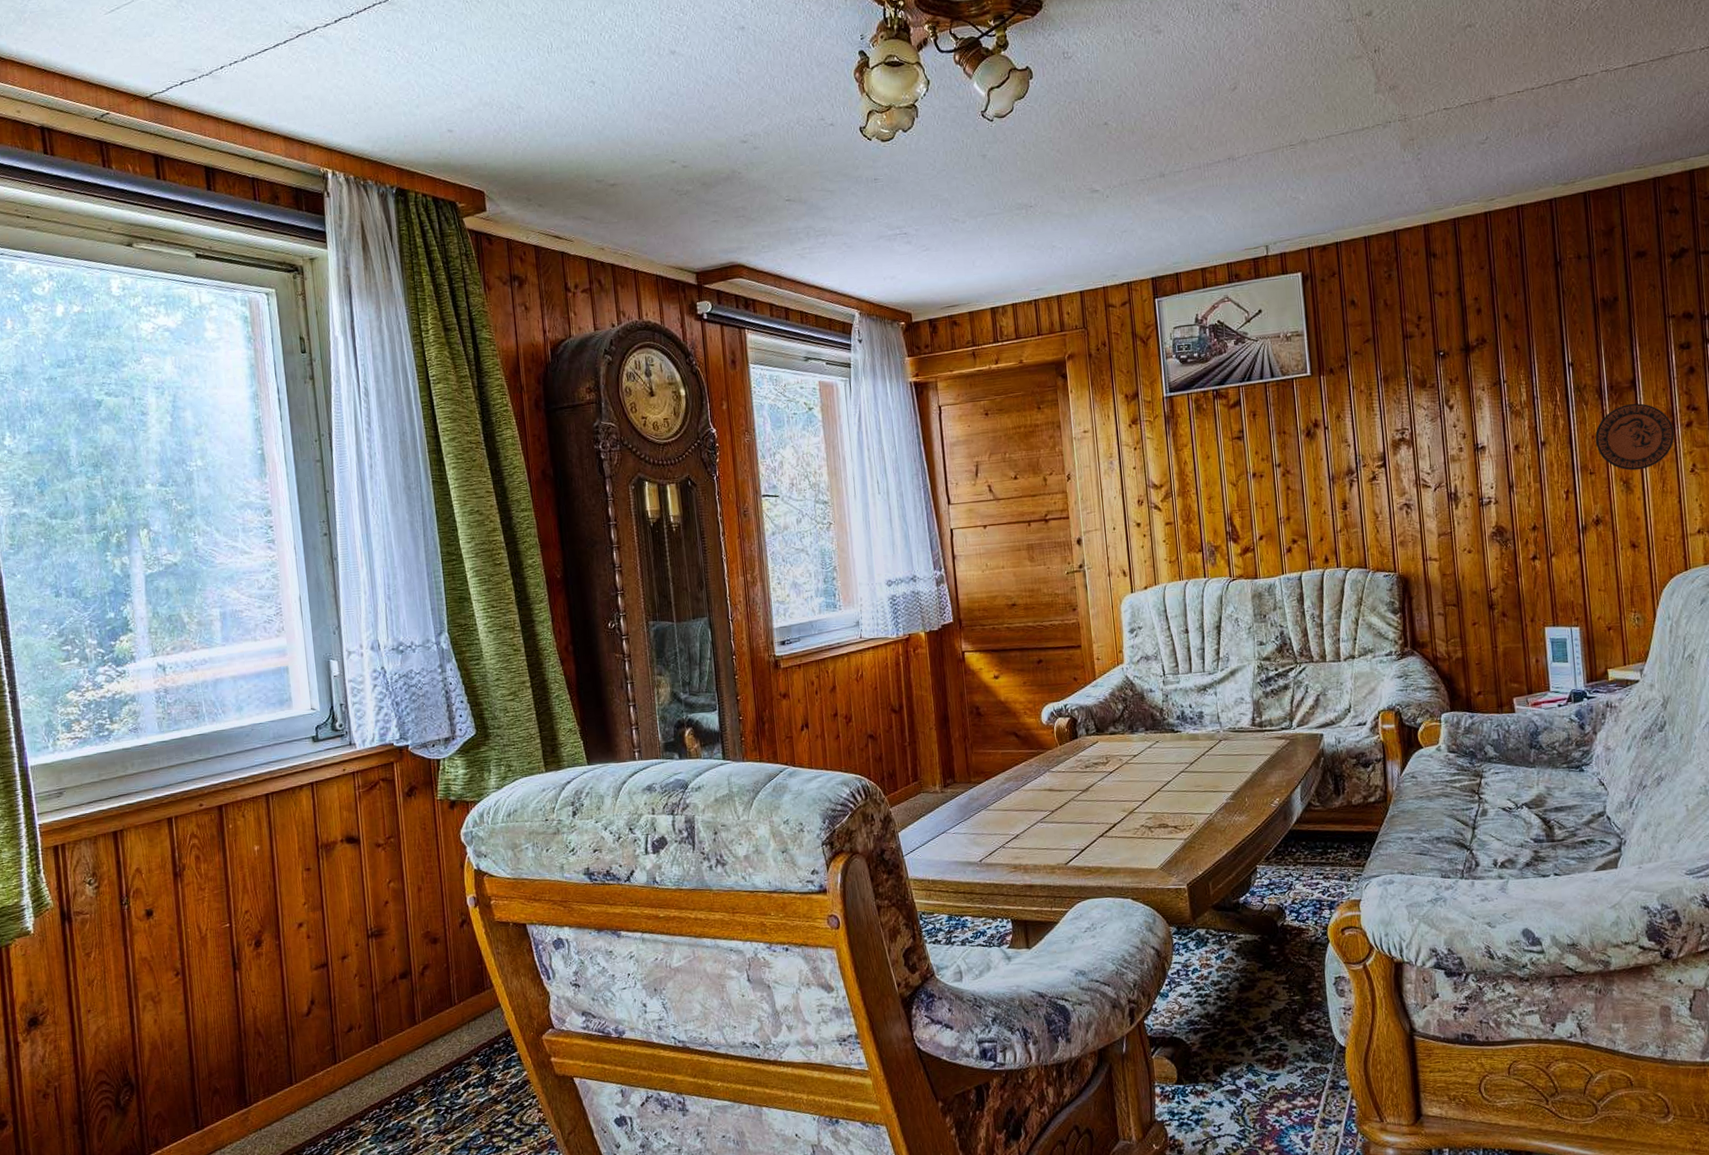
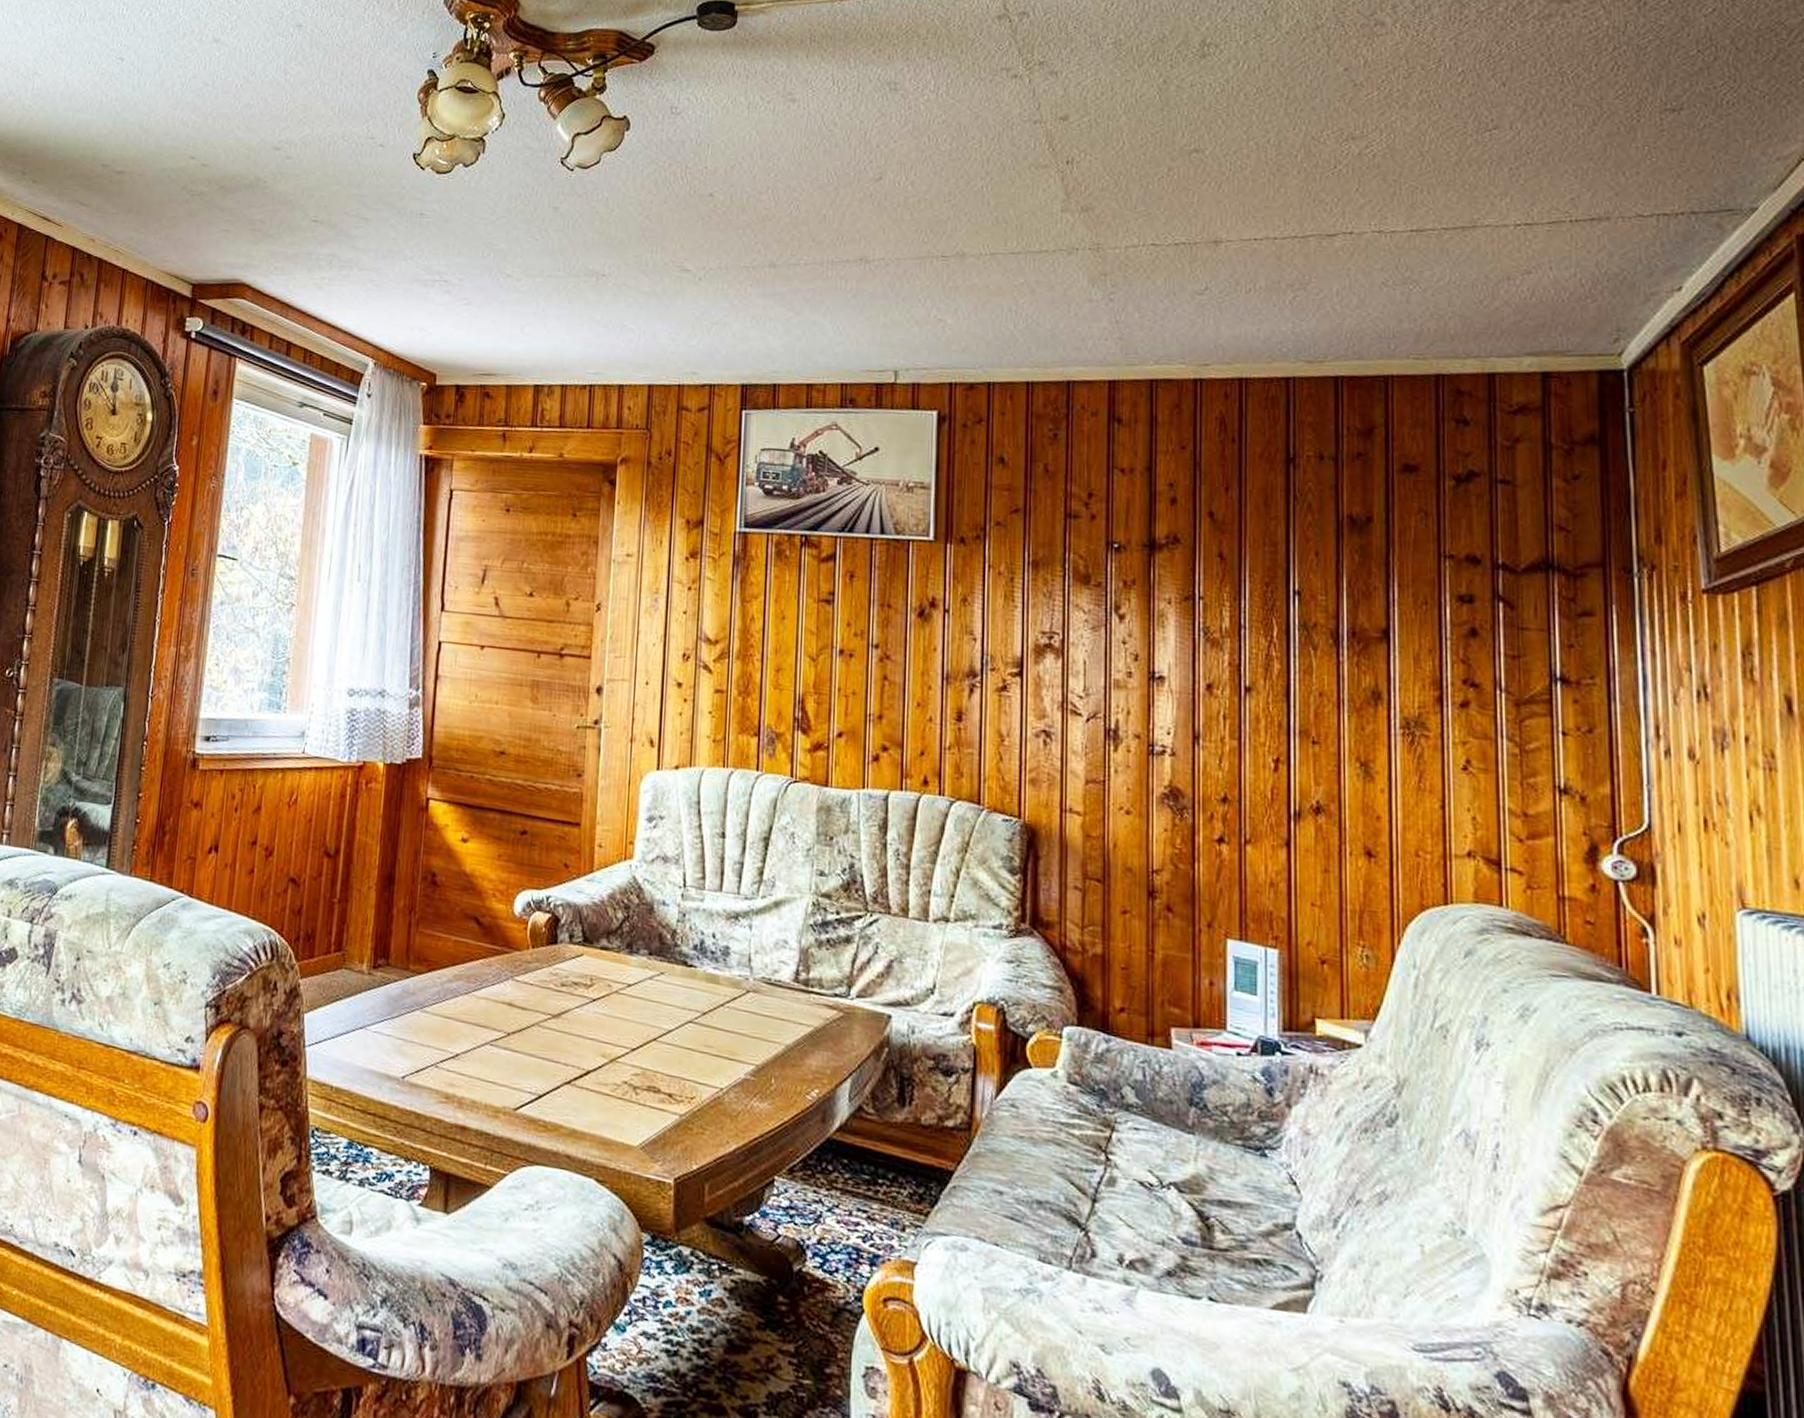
decorative plate: present [1595,403,1675,471] -> none [1324,660,1442,753]

